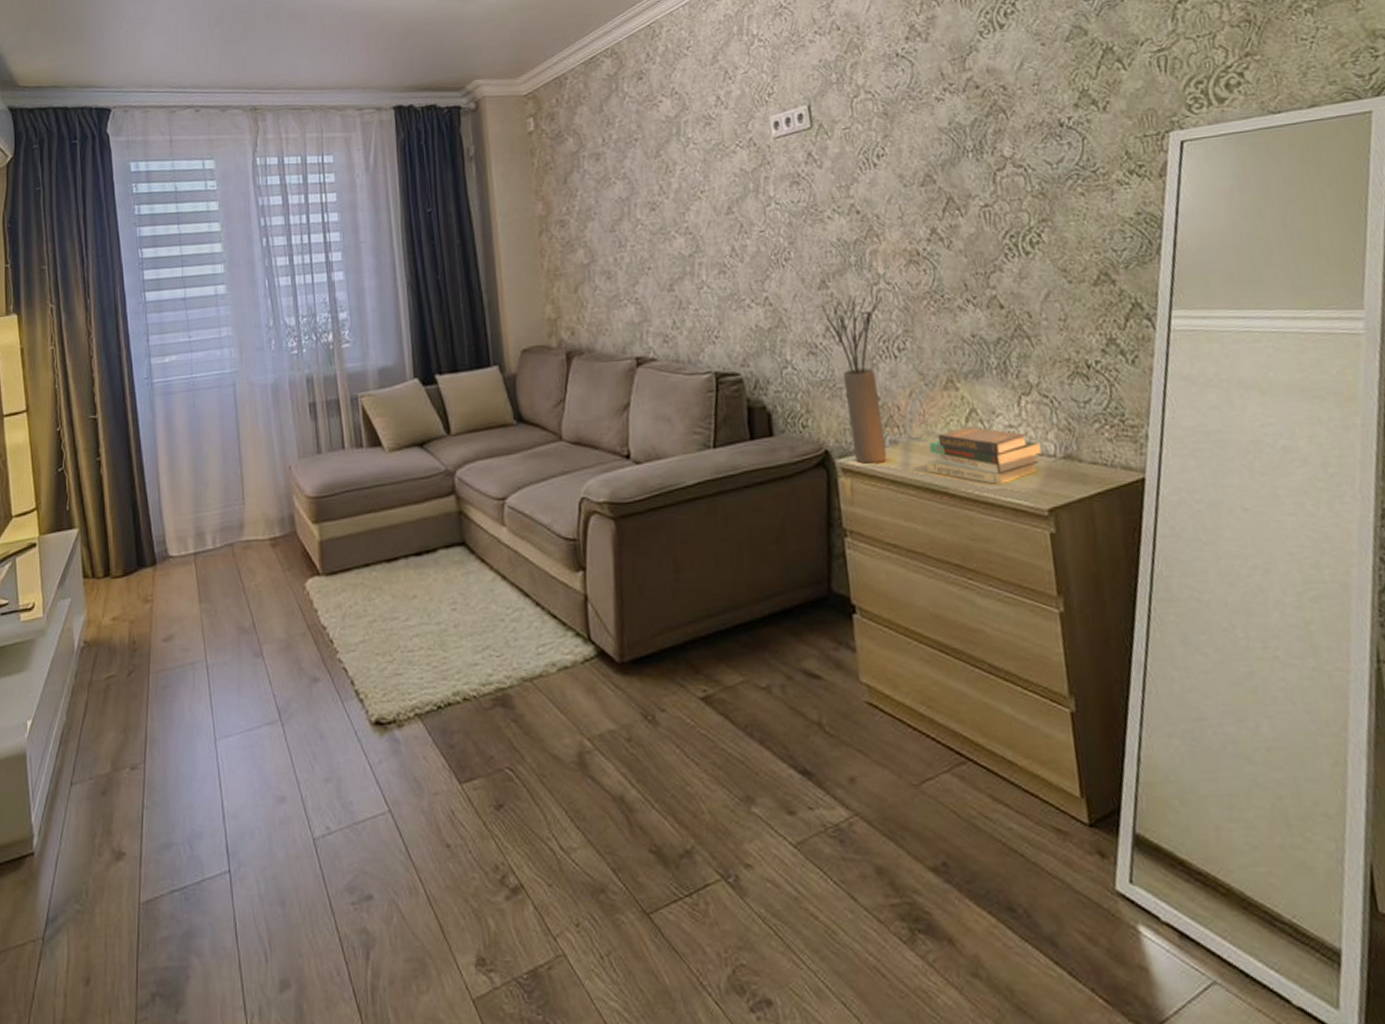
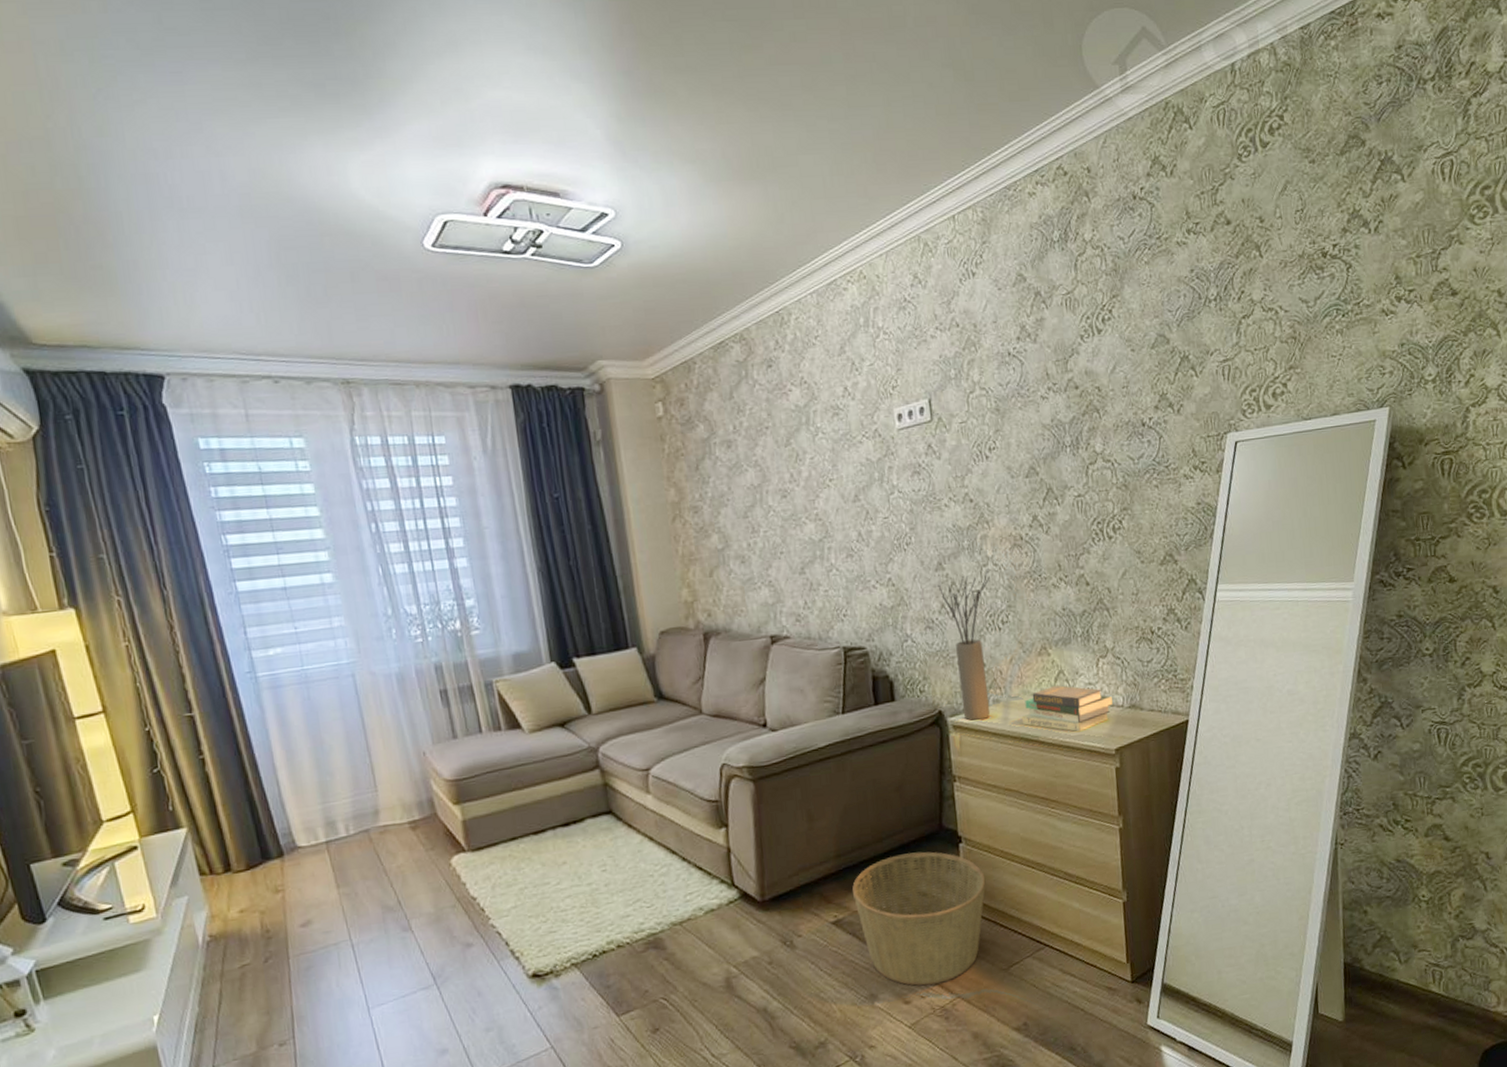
basket: none [724,620,888,794] -> present [852,851,986,986]

